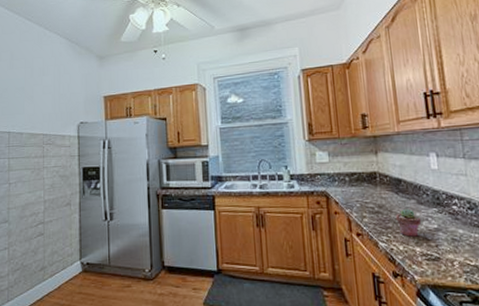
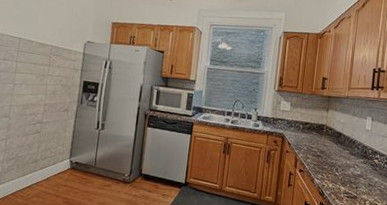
potted succulent: present [396,208,422,237] -> none [331,156,350,179]

